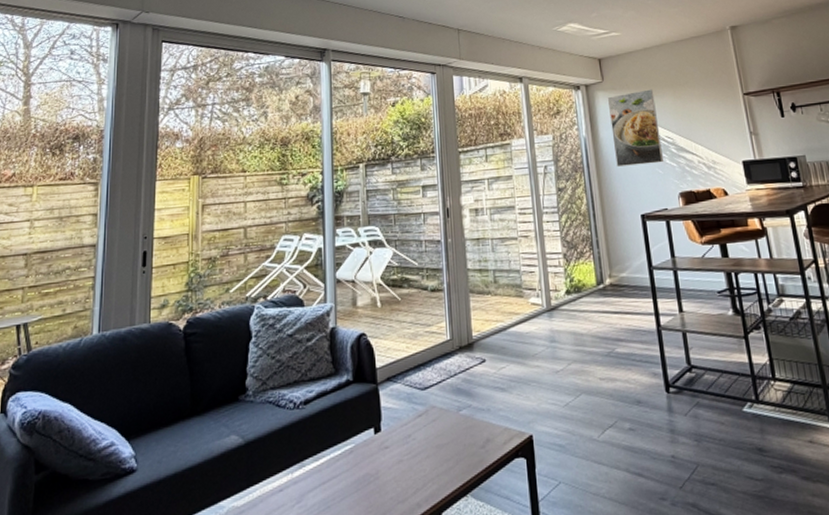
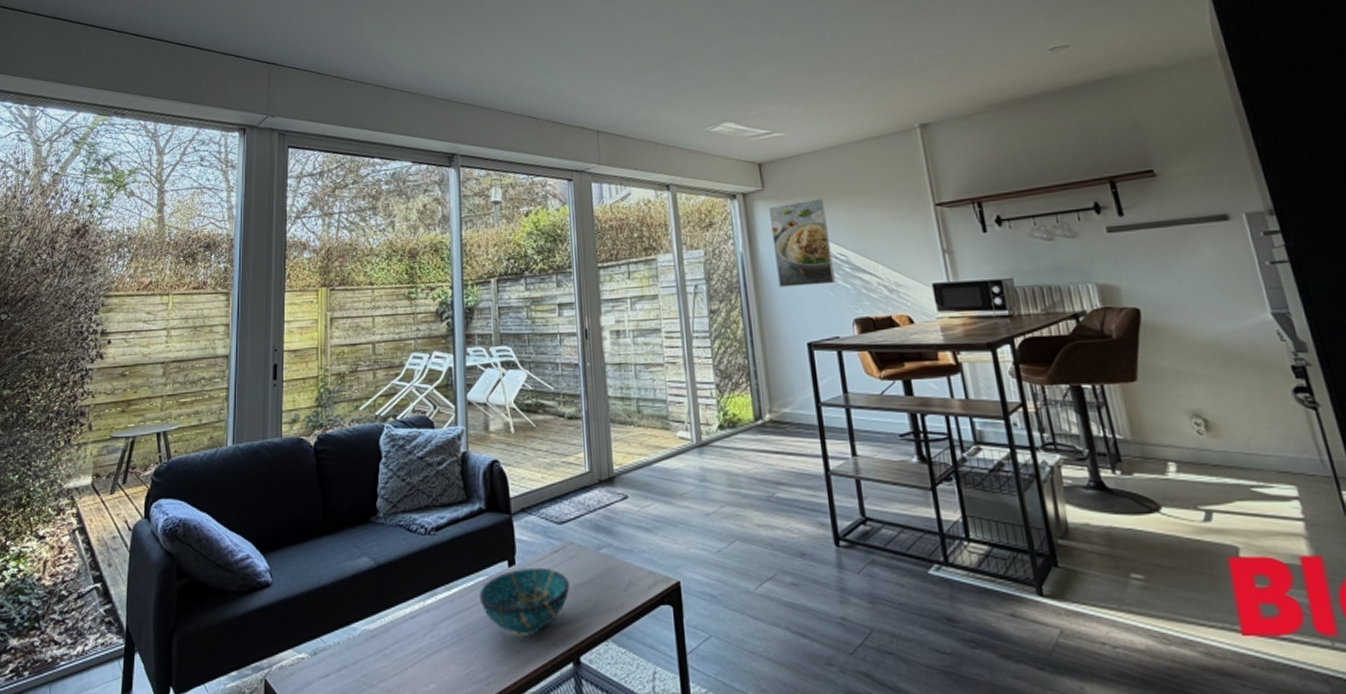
decorative bowl: none [347,432,432,500] -> present [480,567,570,636]

